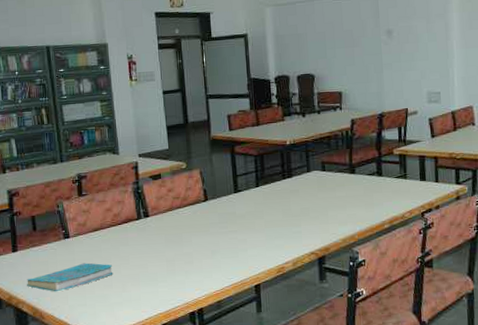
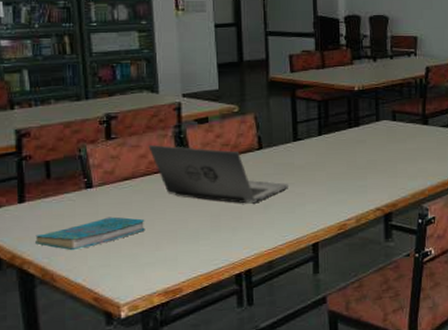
laptop: none [113,199,232,250] -> present [148,144,288,204]

